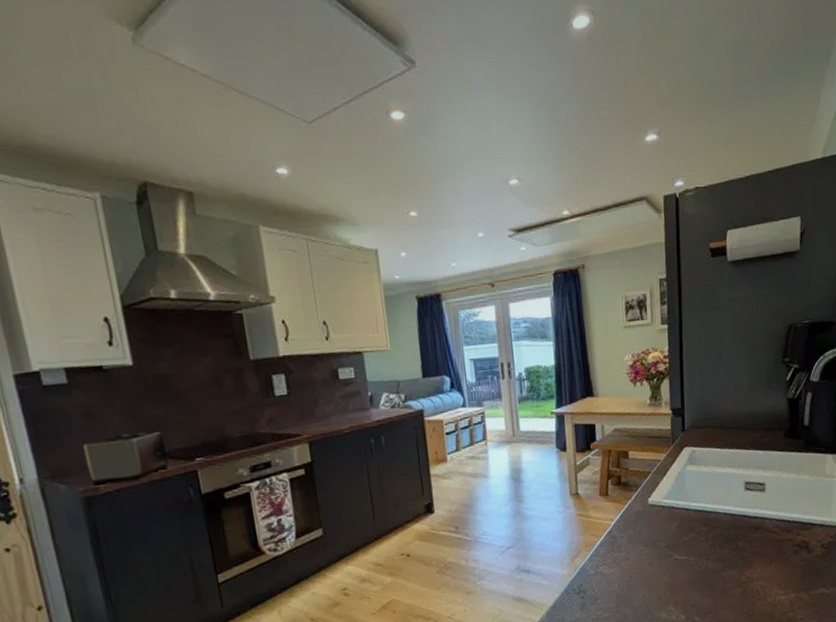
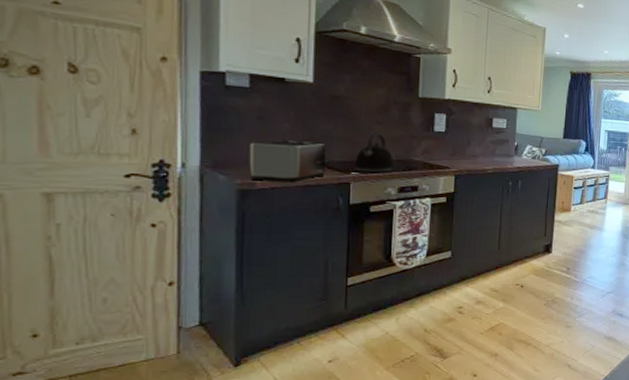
kettle: none [196,409,241,459] -> present [353,133,394,175]

